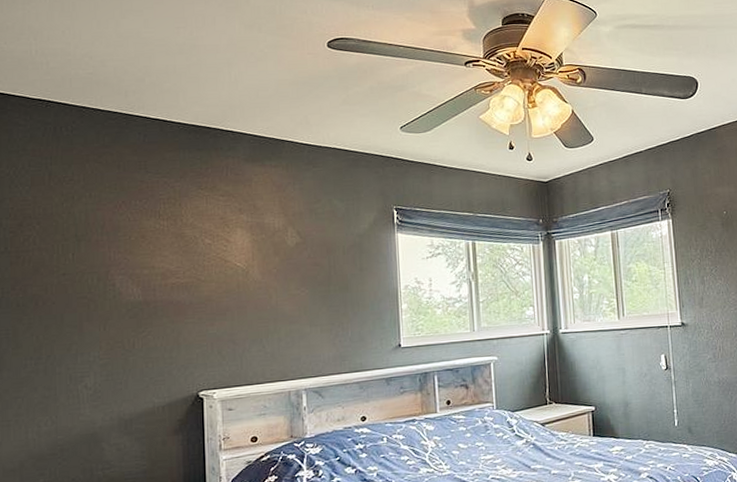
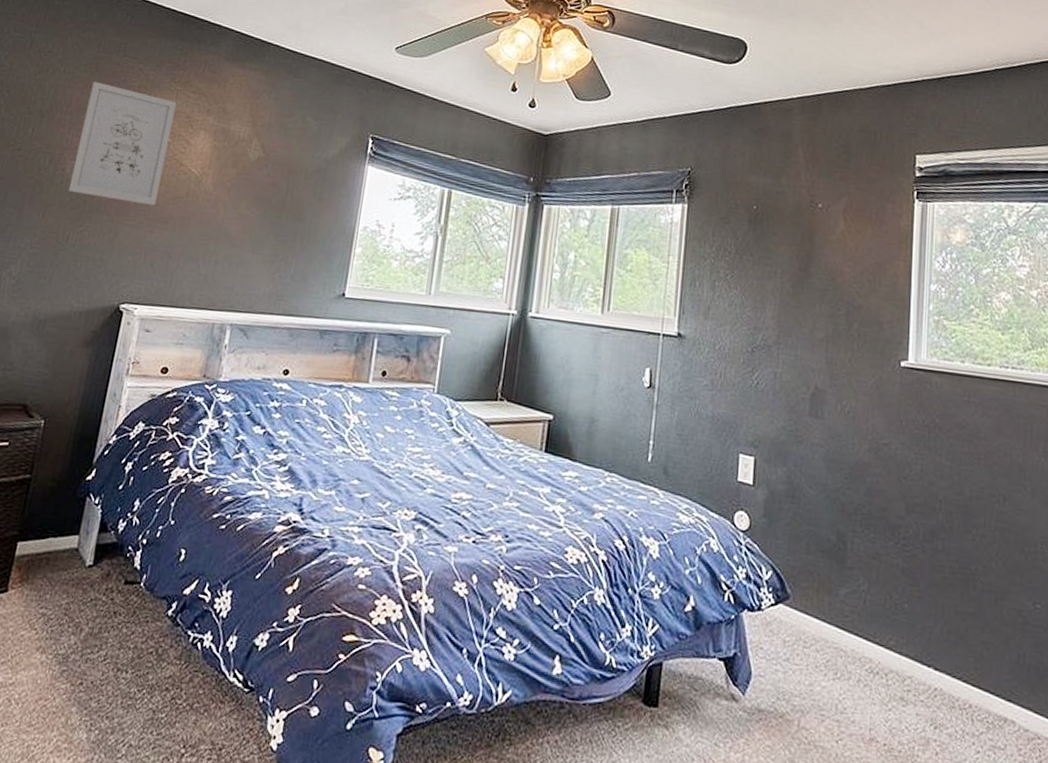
wall art: none [121,200,210,304] -> present [68,81,177,206]

